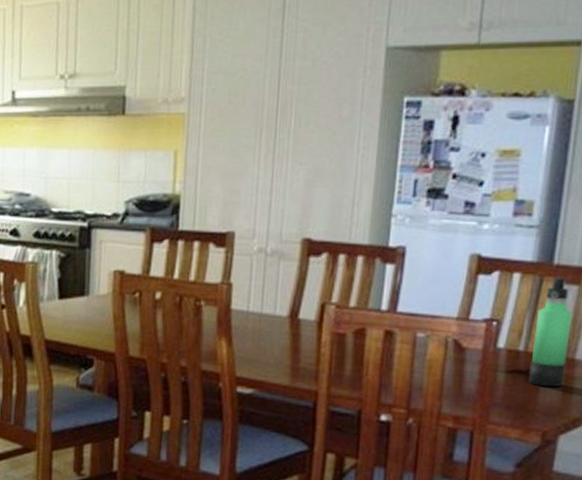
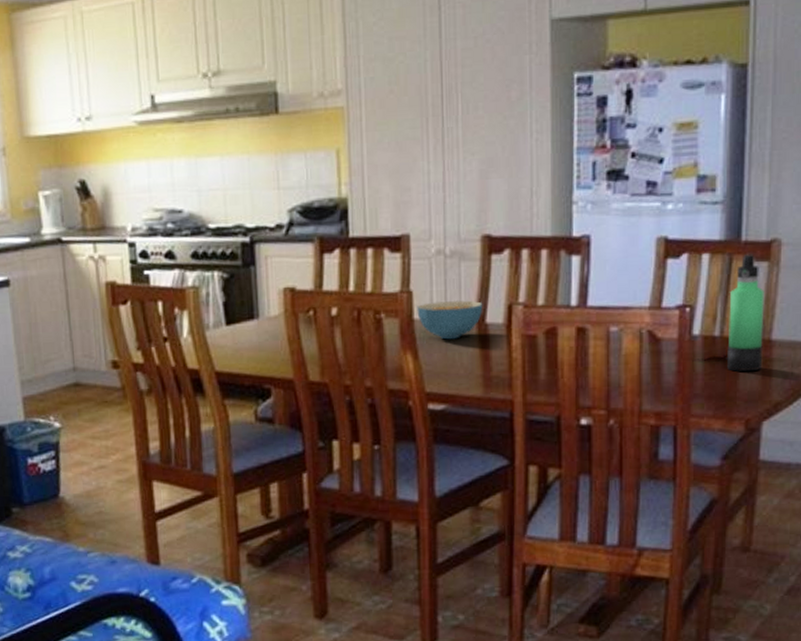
cereal bowl: none [235,295,298,331] -> present [417,300,483,340]

